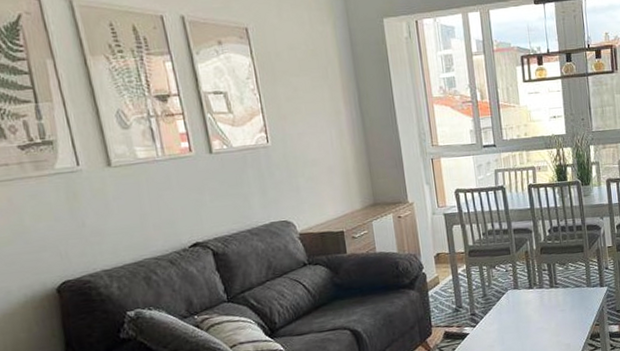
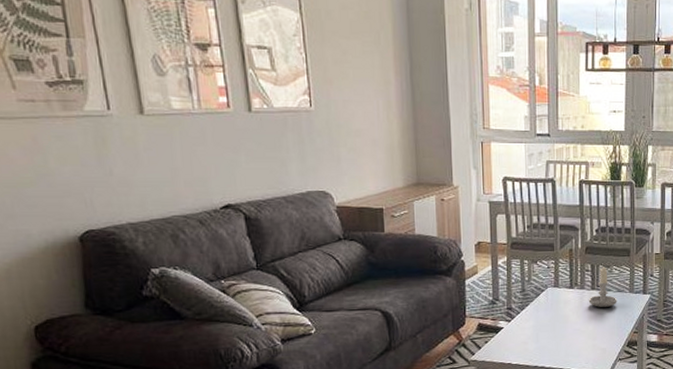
candle: none [548,264,576,304] -> present [588,267,617,307]

